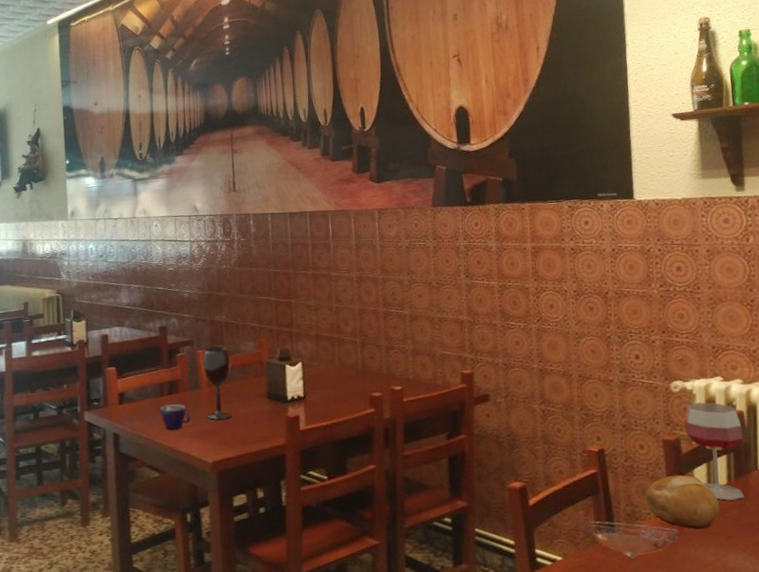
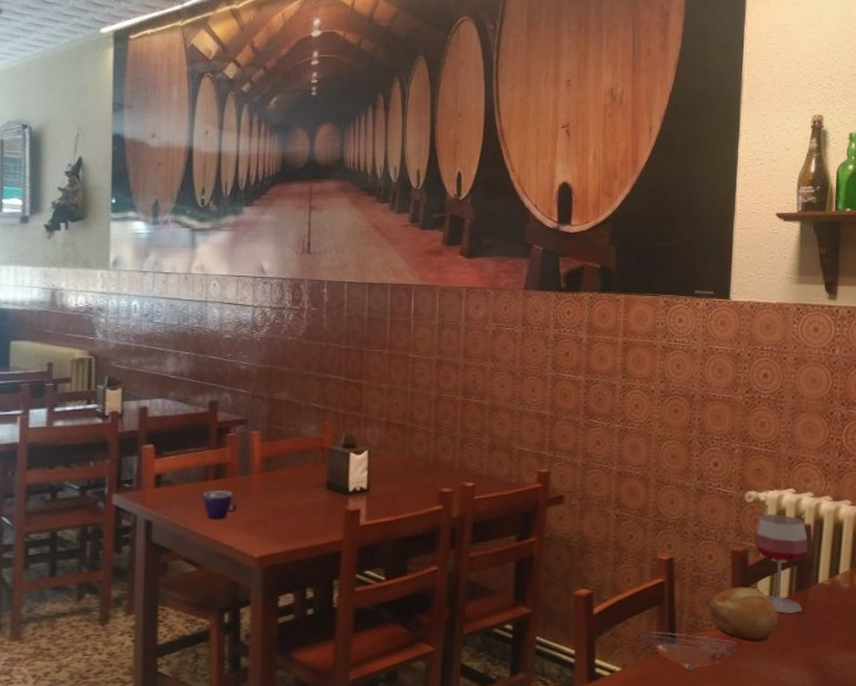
wine glass: present [202,347,233,420] -> none [255,429,289,510]

